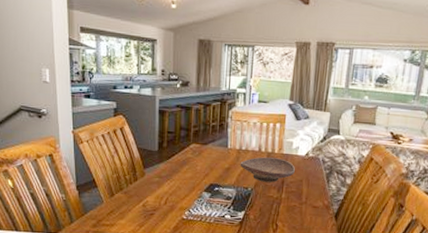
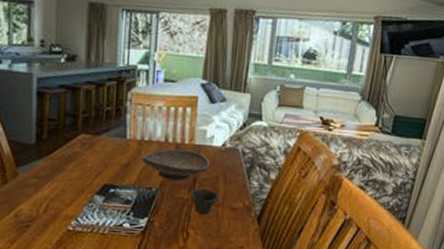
cup: none [279,189,303,210] -> present [190,188,220,213]

